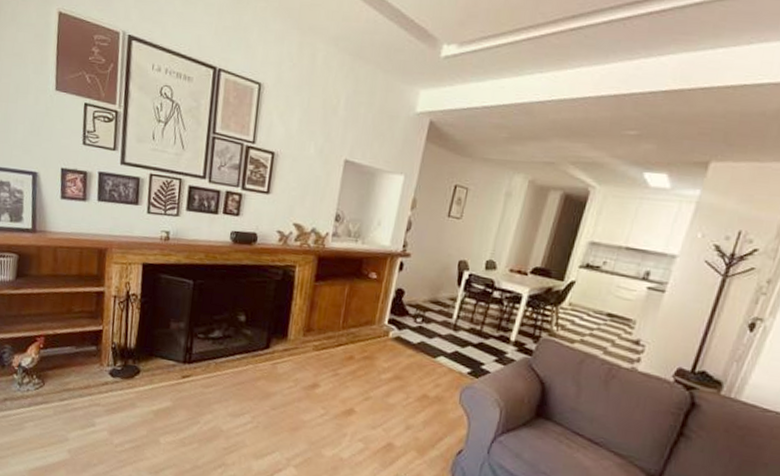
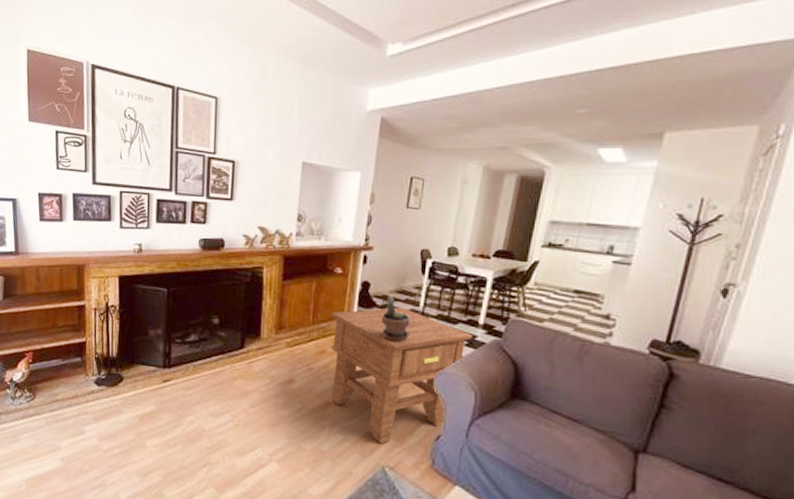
side table: none [356,317,504,455] -> present [330,307,474,444]
potted plant: none [412,304,443,354] -> present [381,294,411,343]

